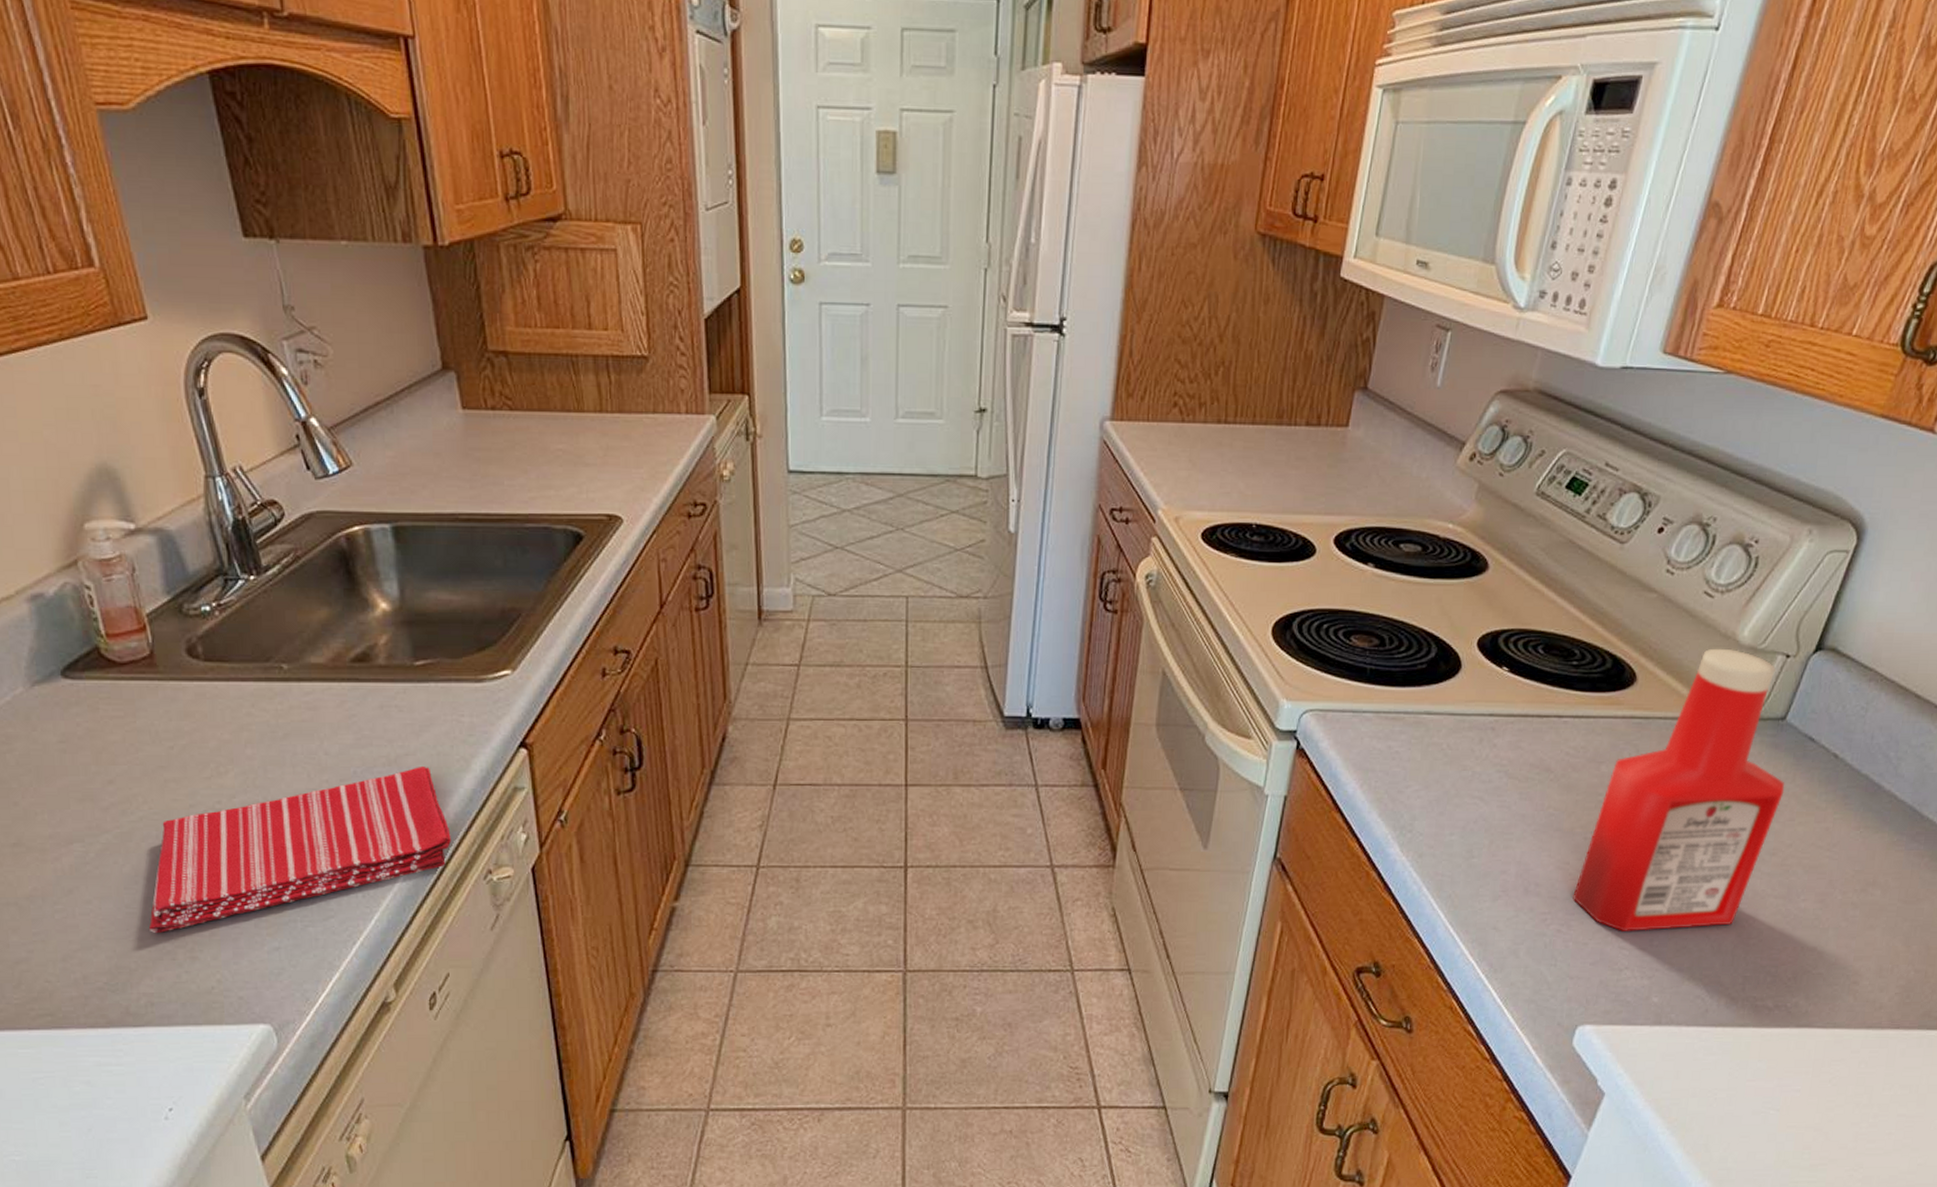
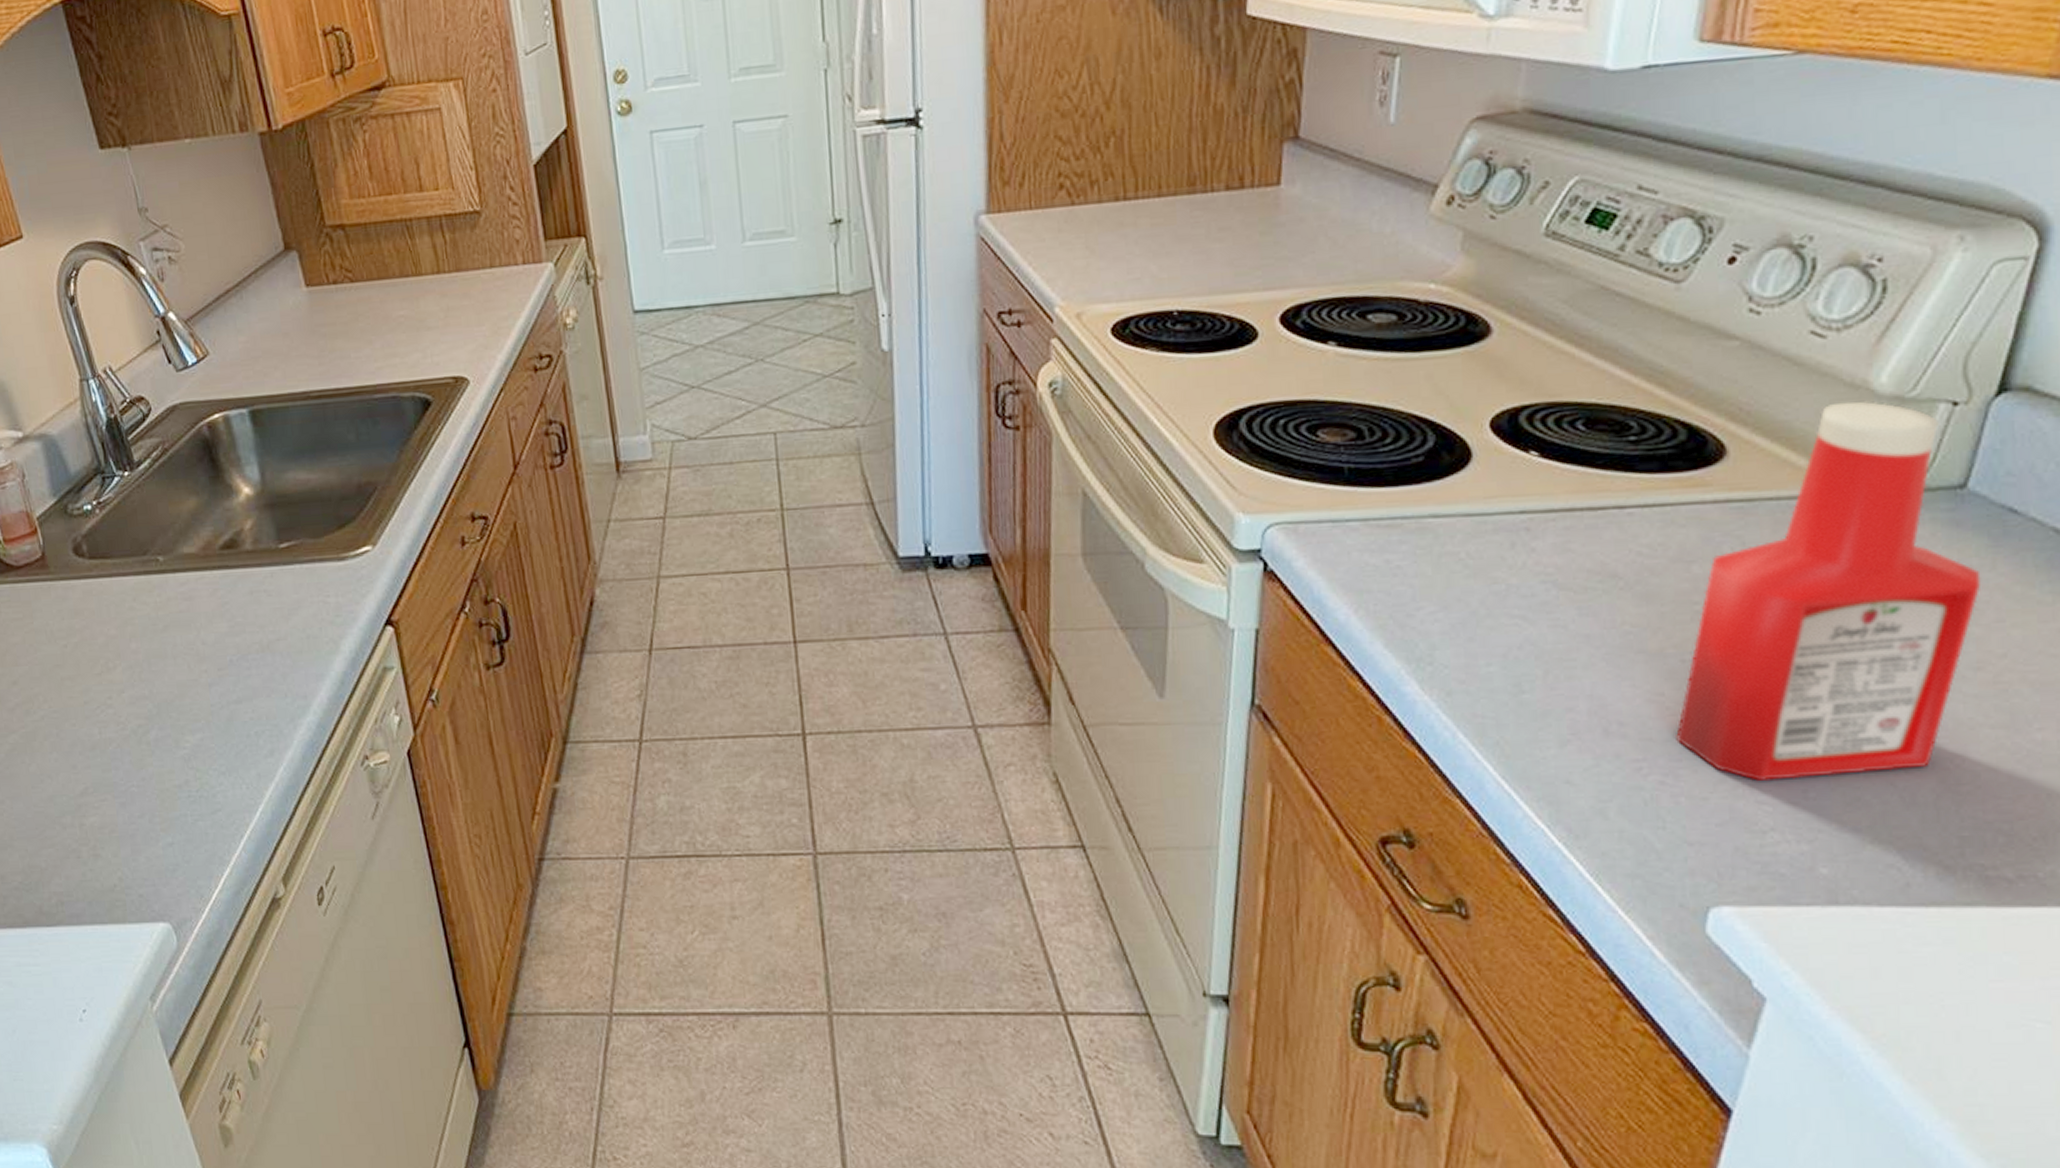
dish towel: present [148,765,451,933] -> none [55,650,327,831]

